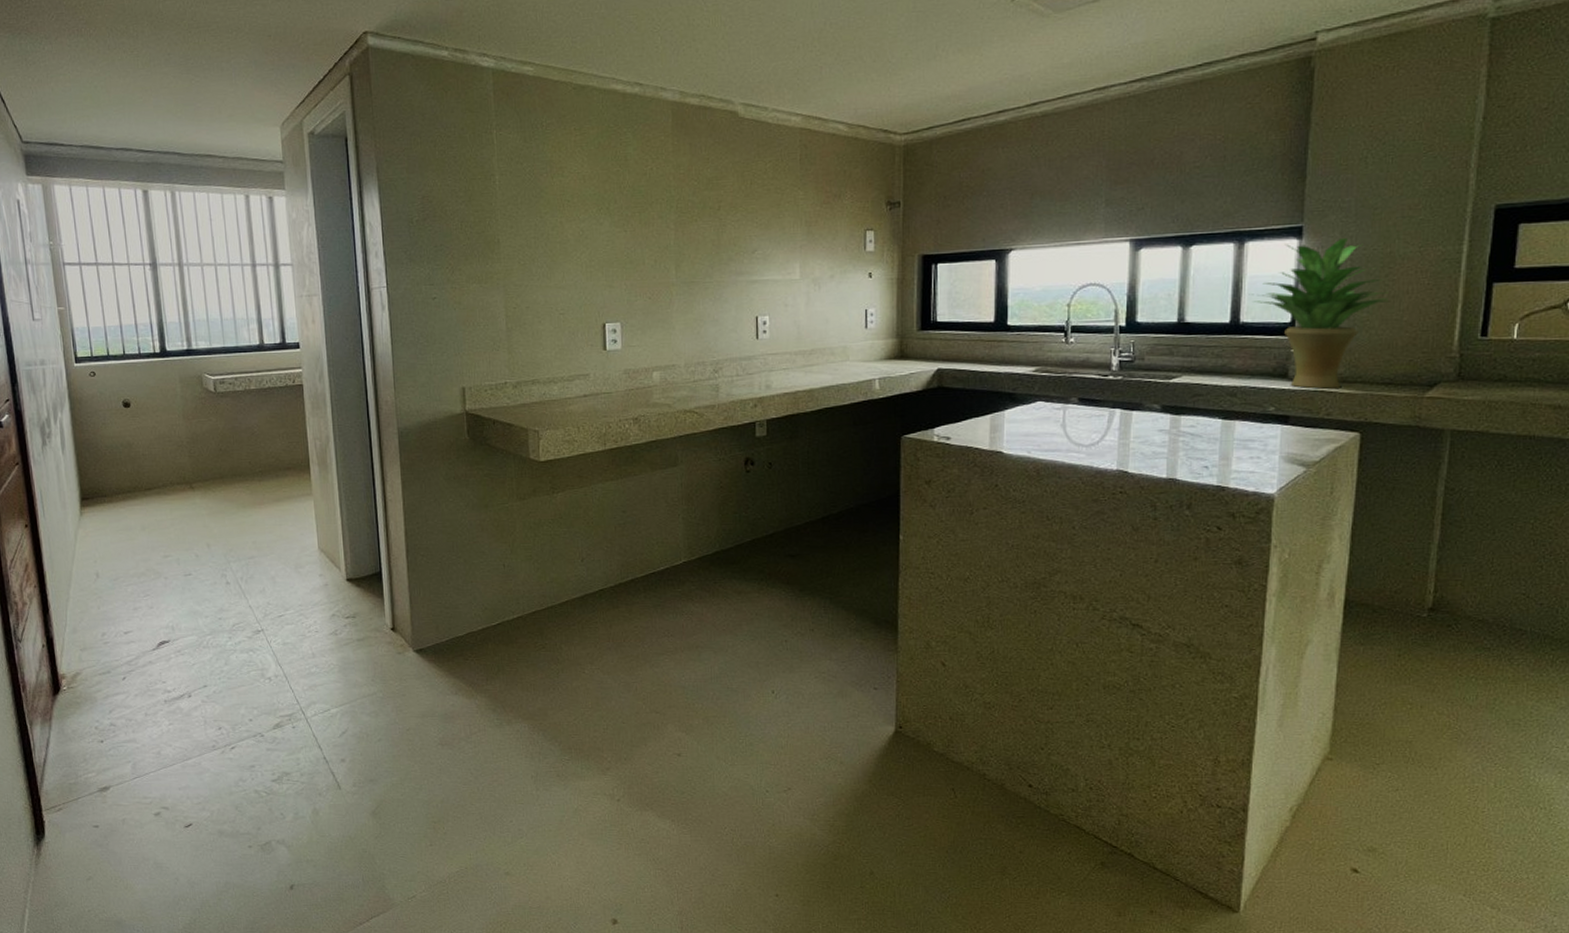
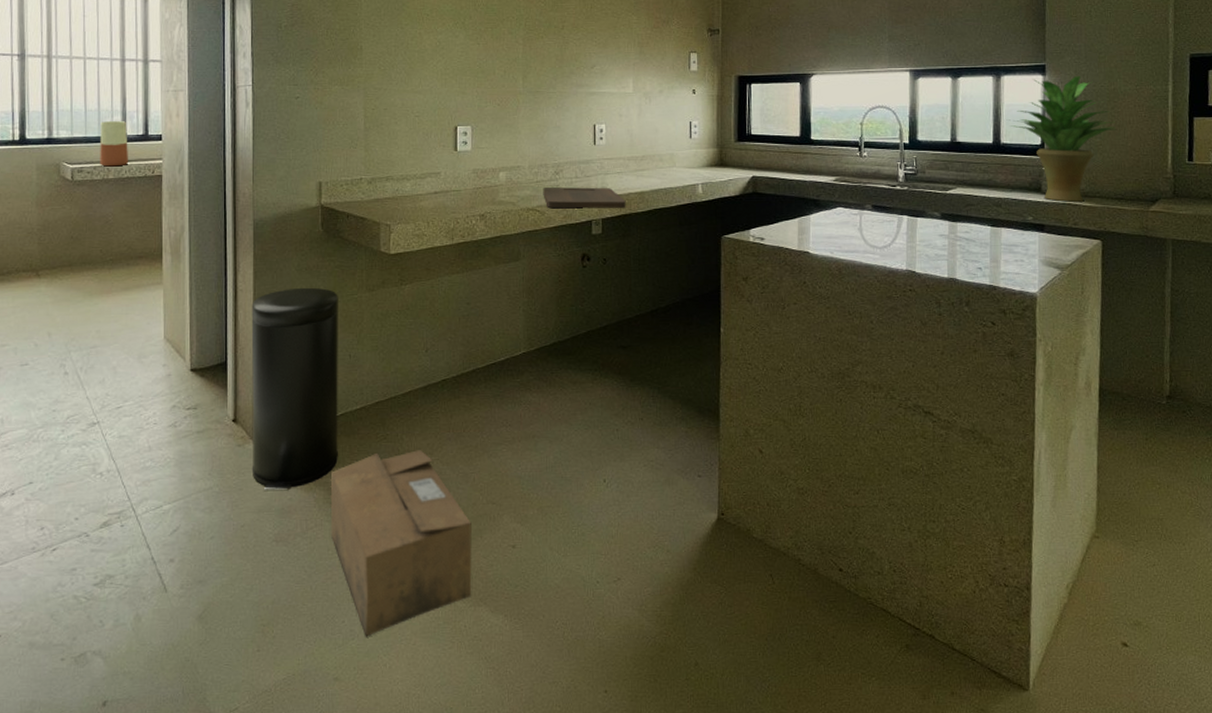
vase: none [237,329,269,377] -> present [100,121,129,167]
pedal bin: none [402,496,498,699] -> present [251,287,338,492]
cardboard box: none [491,659,638,835] -> present [330,450,472,636]
cutting board: none [701,385,793,410] -> present [543,187,626,209]

